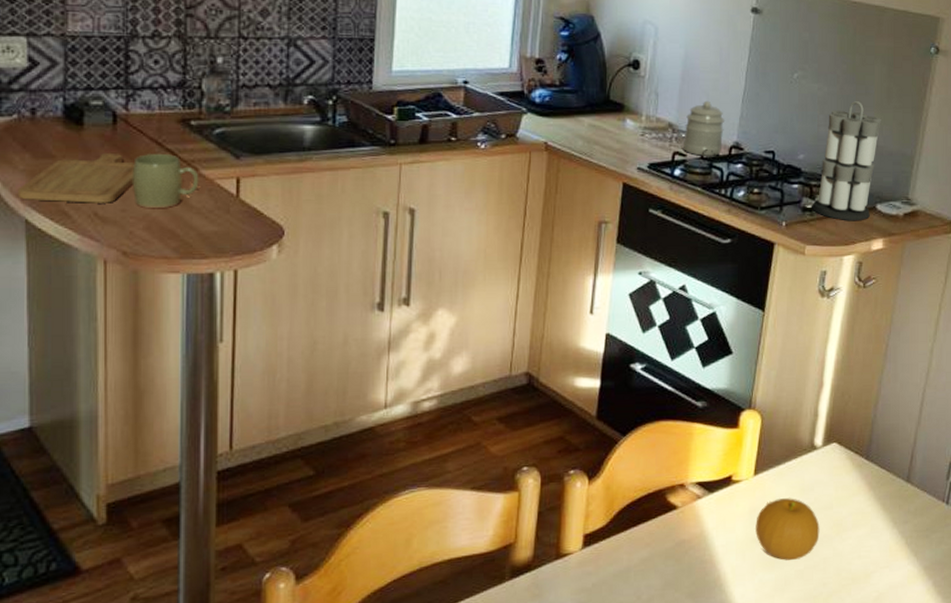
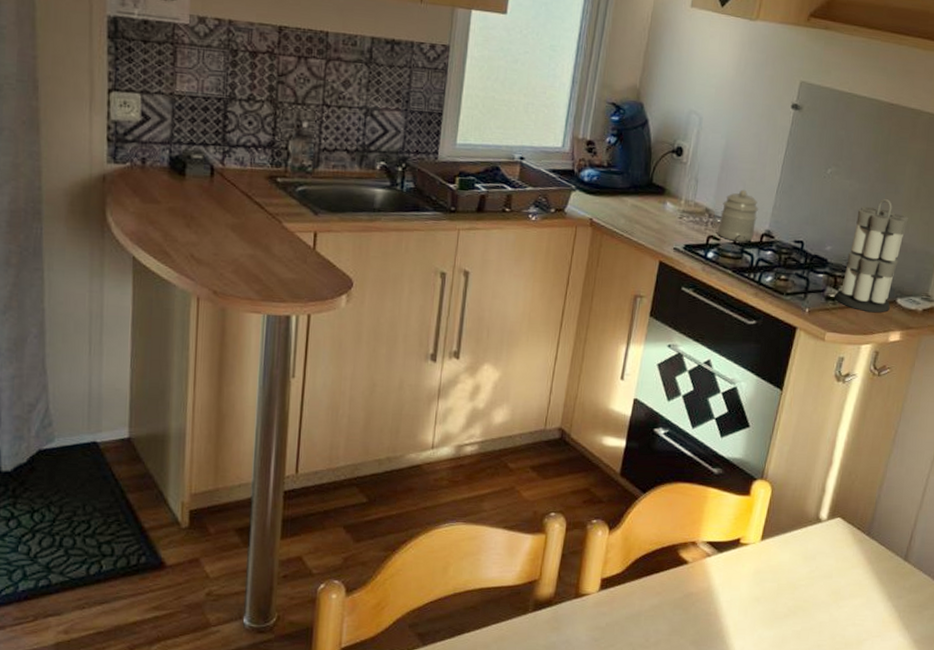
chopping board: present [17,154,135,203] -> none [127,202,227,247]
mug: present [131,154,199,209] -> none [224,205,282,256]
fruit: present [755,498,820,560] -> none [758,564,819,621]

